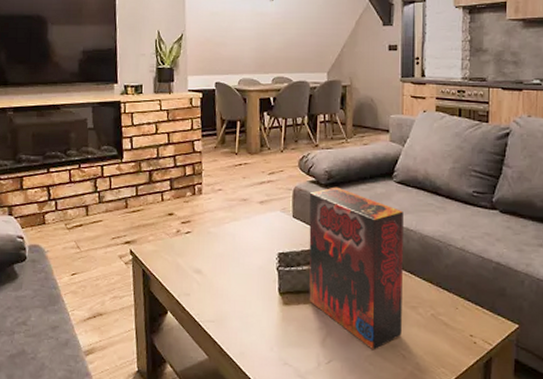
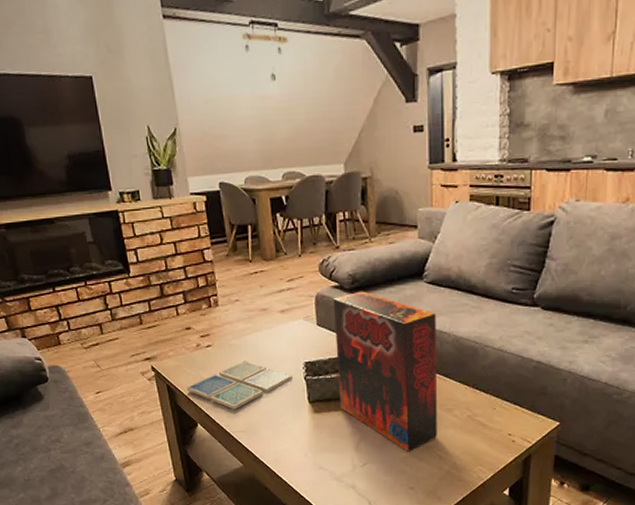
drink coaster: none [162,248,265,298] -> present [187,361,292,410]

